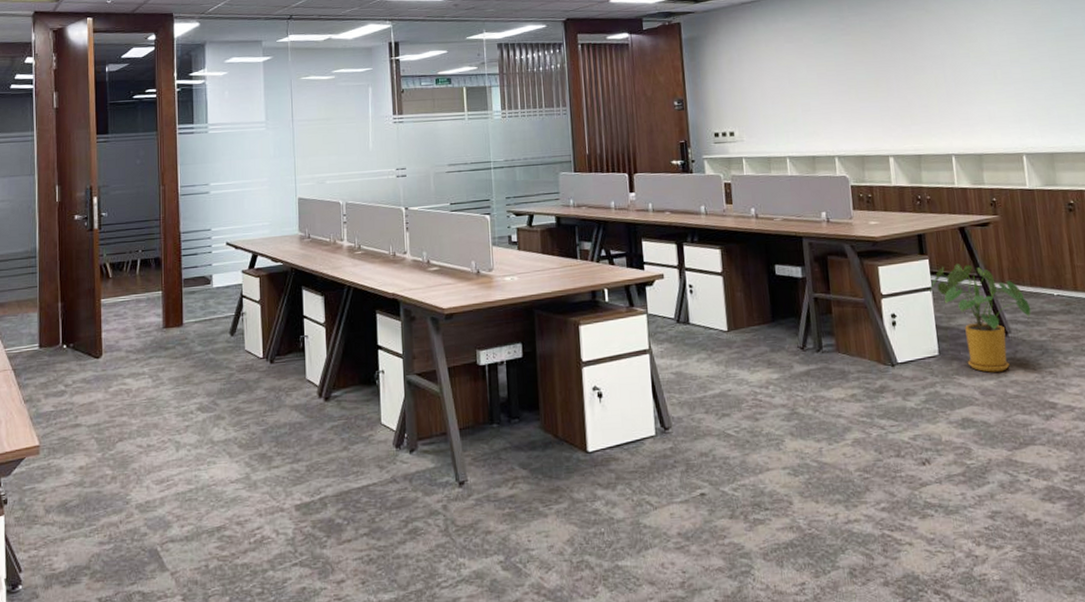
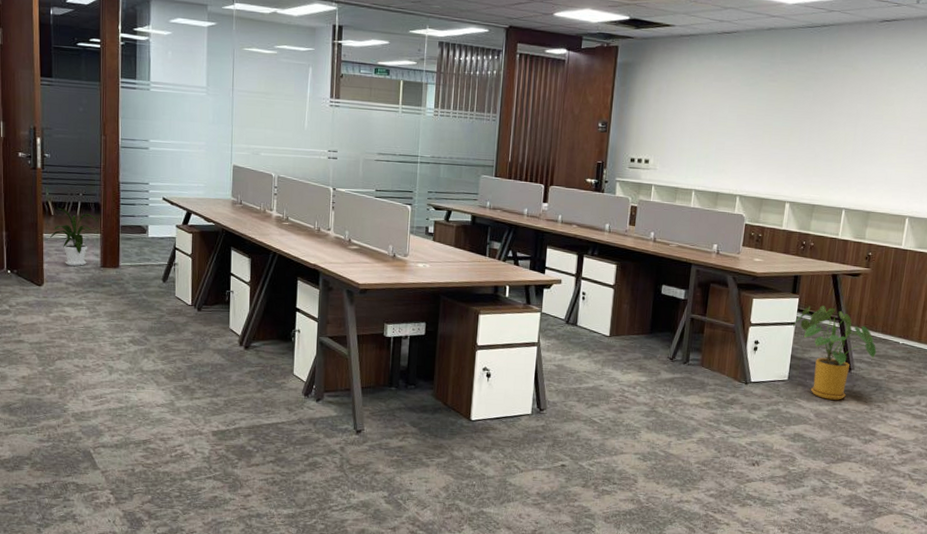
house plant: none [109,268,159,331] -> present [50,207,98,266]

